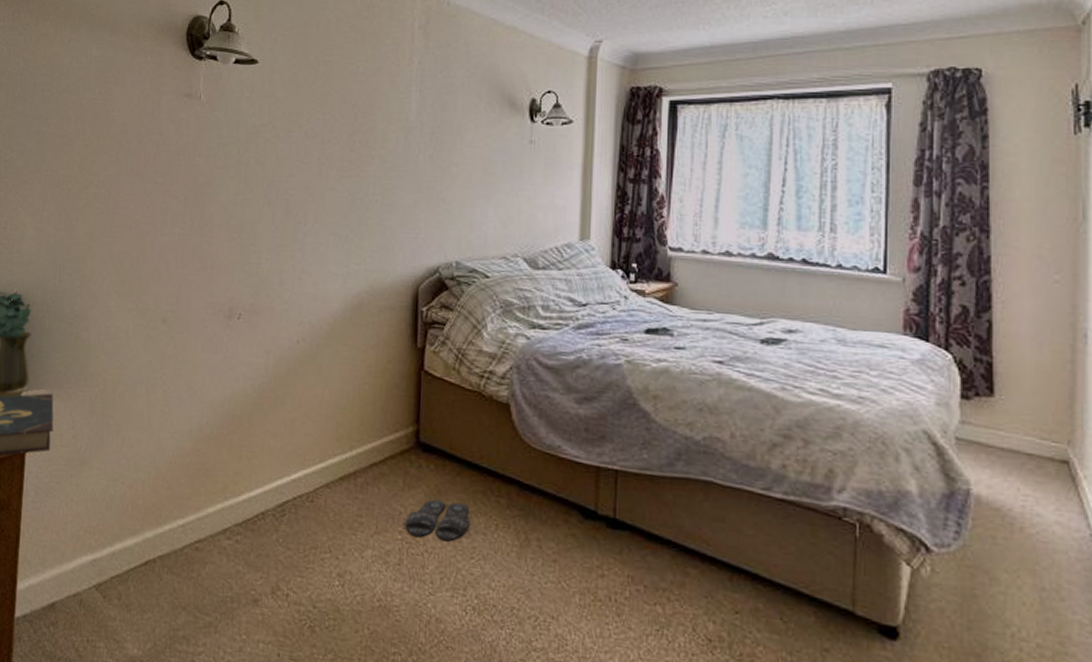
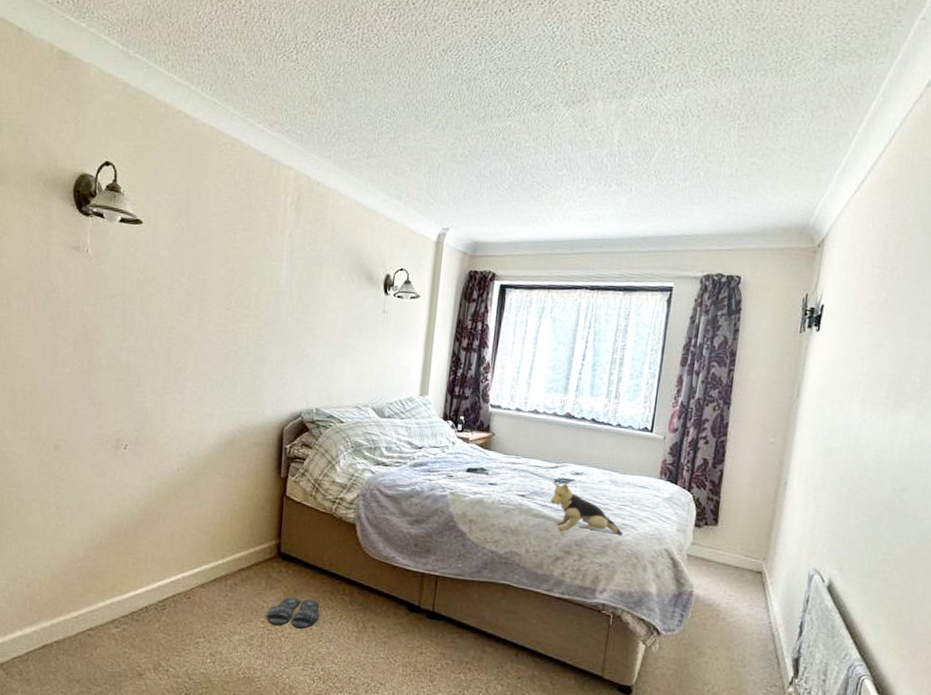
plush toy: none [757,342,860,412] -> present [551,481,623,535]

